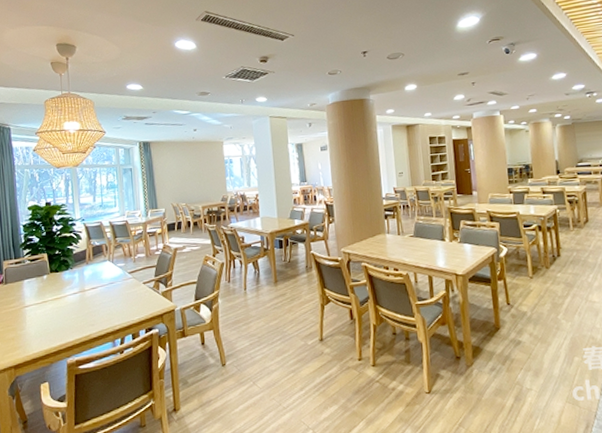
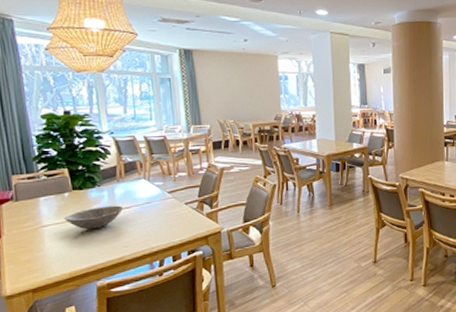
bowl: none [42,286,92,310] -> present [64,205,124,230]

